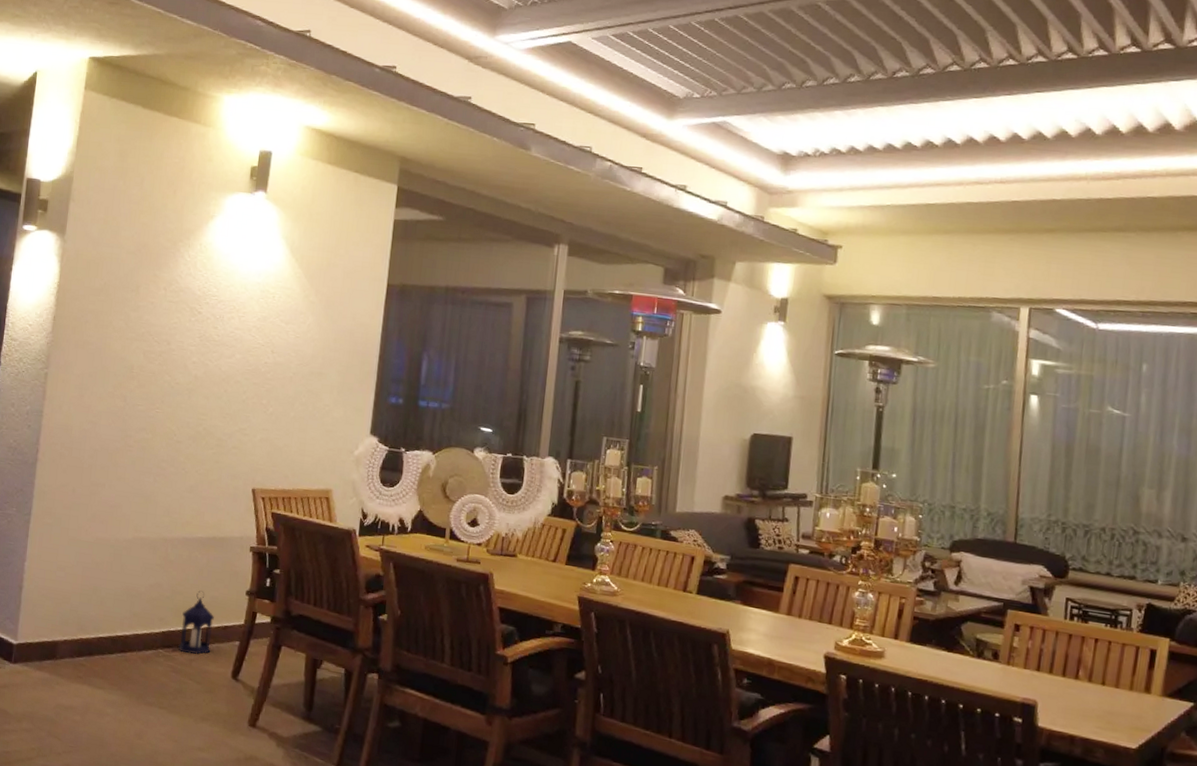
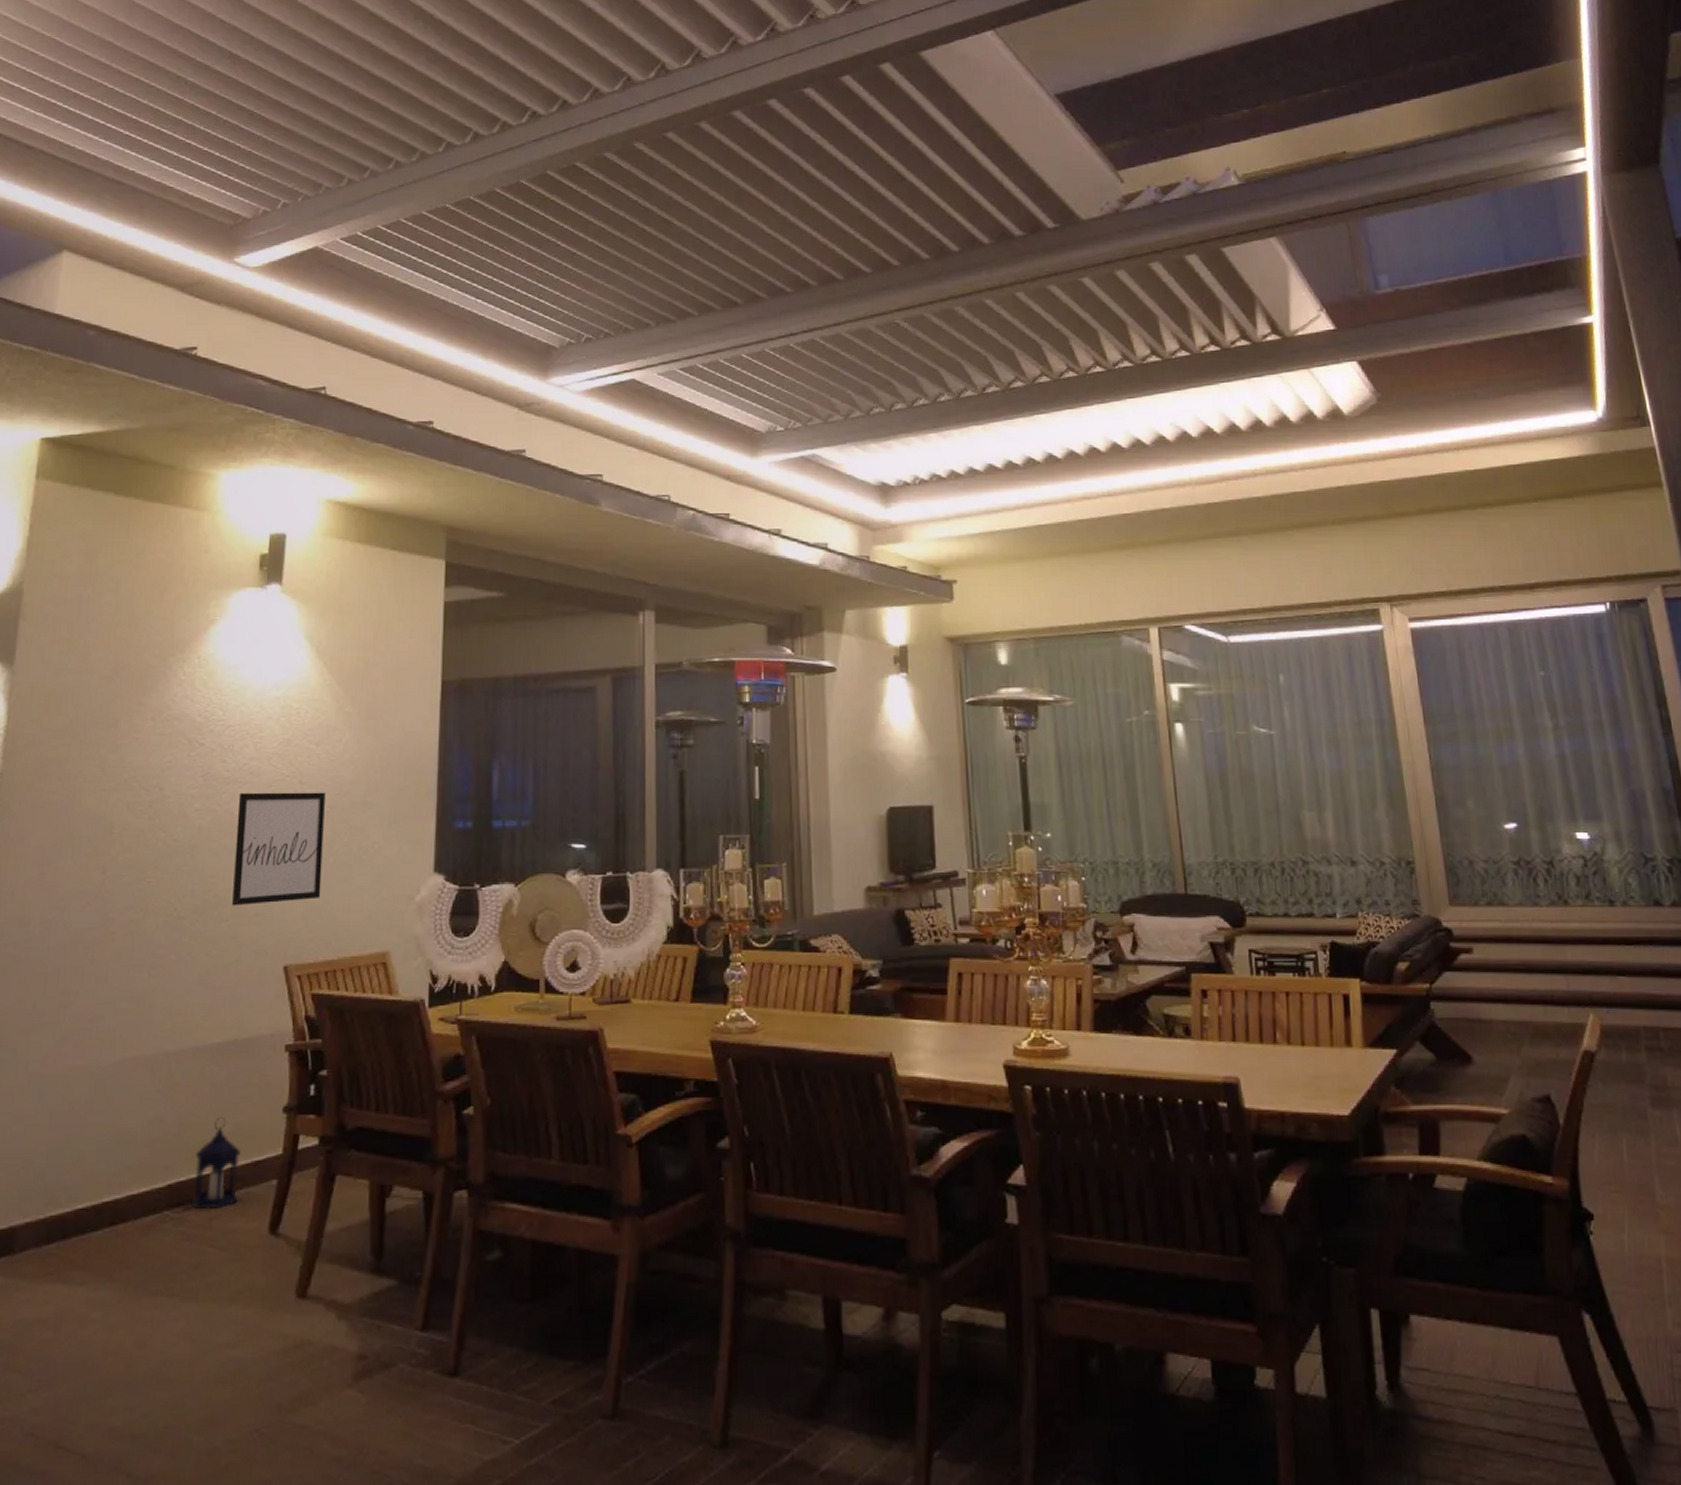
wall art: none [216,353,291,442] -> present [231,792,325,906]

